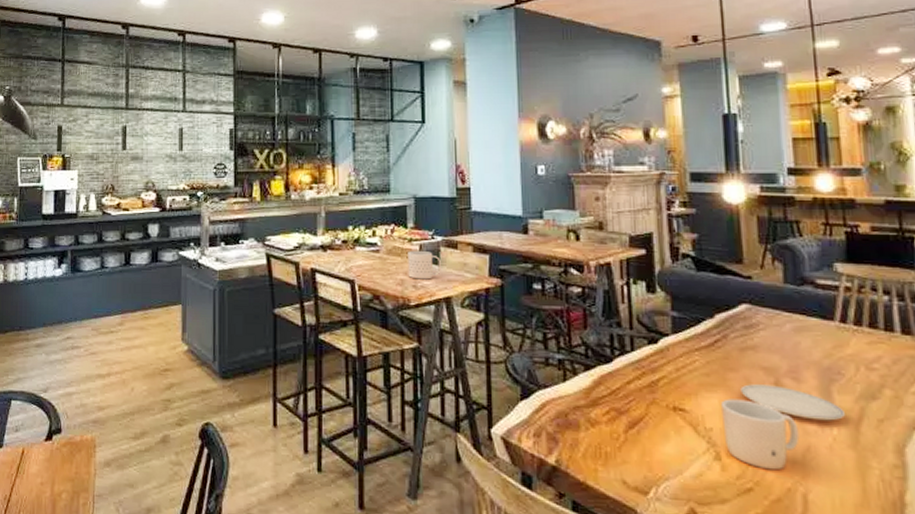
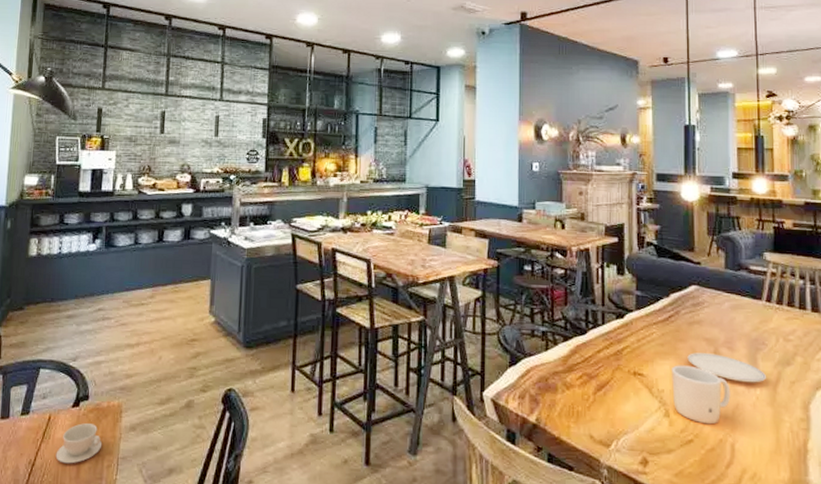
teacup: none [30,458,77,501] -> present [55,423,103,464]
mug: present [408,250,441,280] -> none [418,234,447,260]

